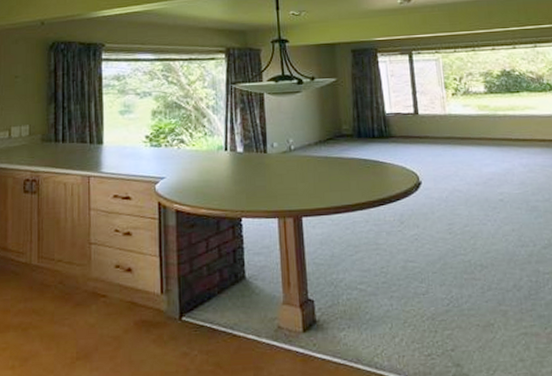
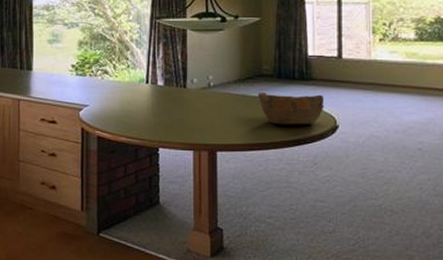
bowl: none [339,151,406,185] -> present [257,93,325,125]

